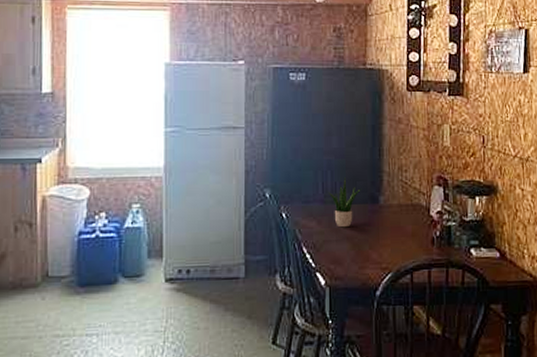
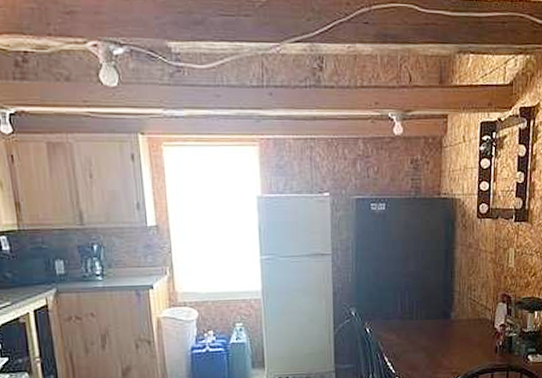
potted plant: present [328,176,361,228] -> none [406,295,435,340]

